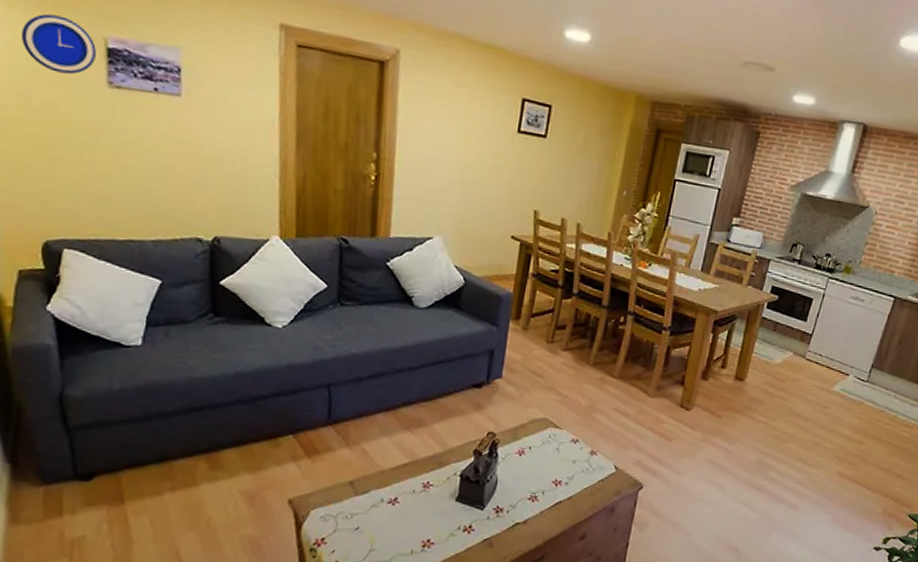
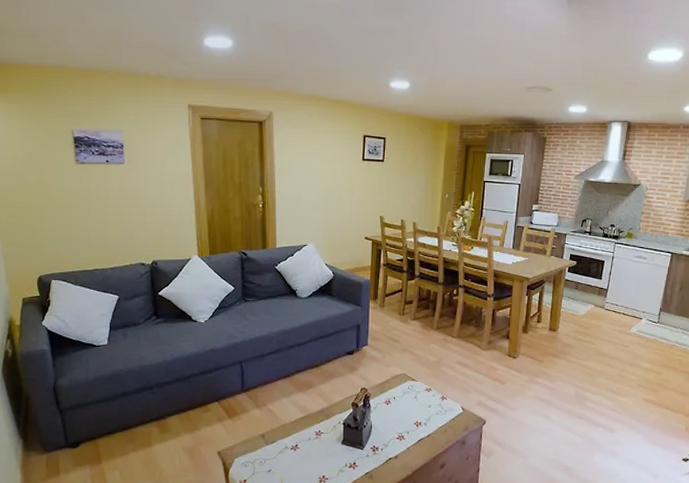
wall clock: present [20,14,96,75] -> none [17,119,66,158]

